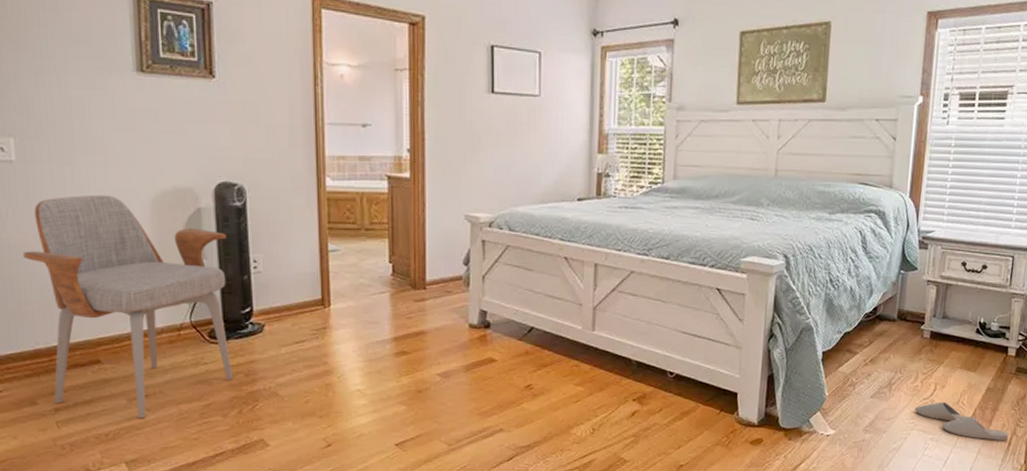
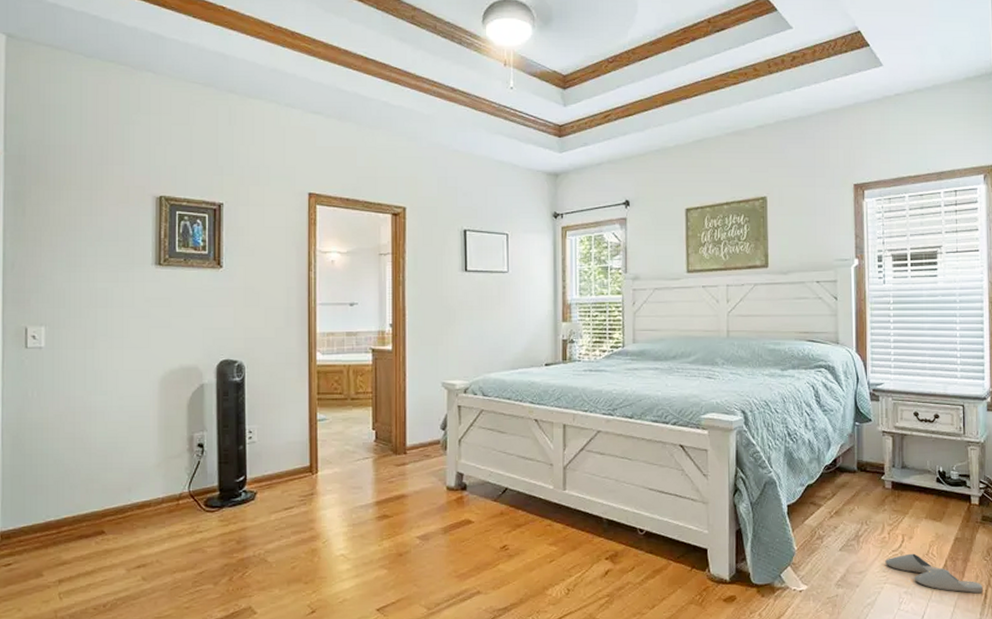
armchair: present [23,194,233,419] -> none [43,375,226,589]

